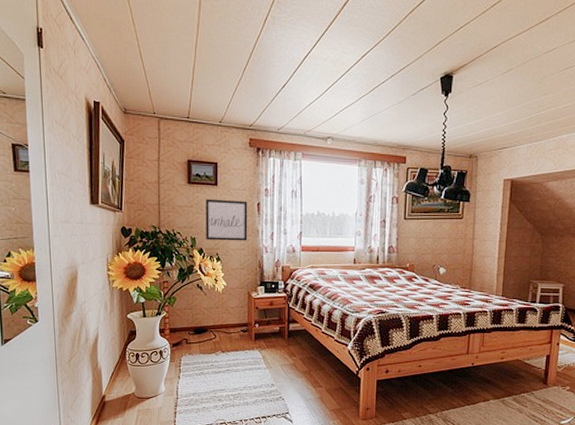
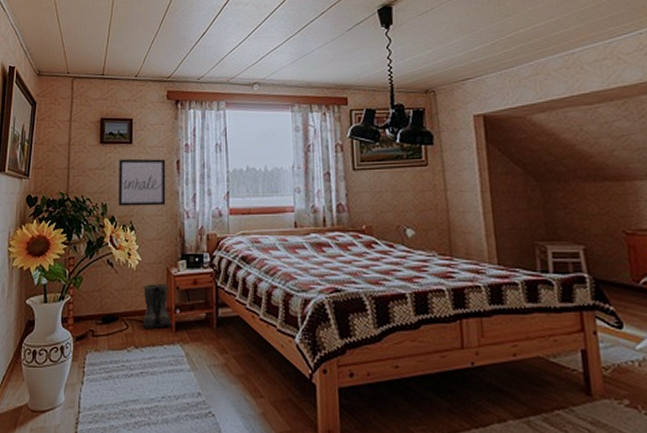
boots: none [228,303,252,338] -> present [142,283,172,329]

